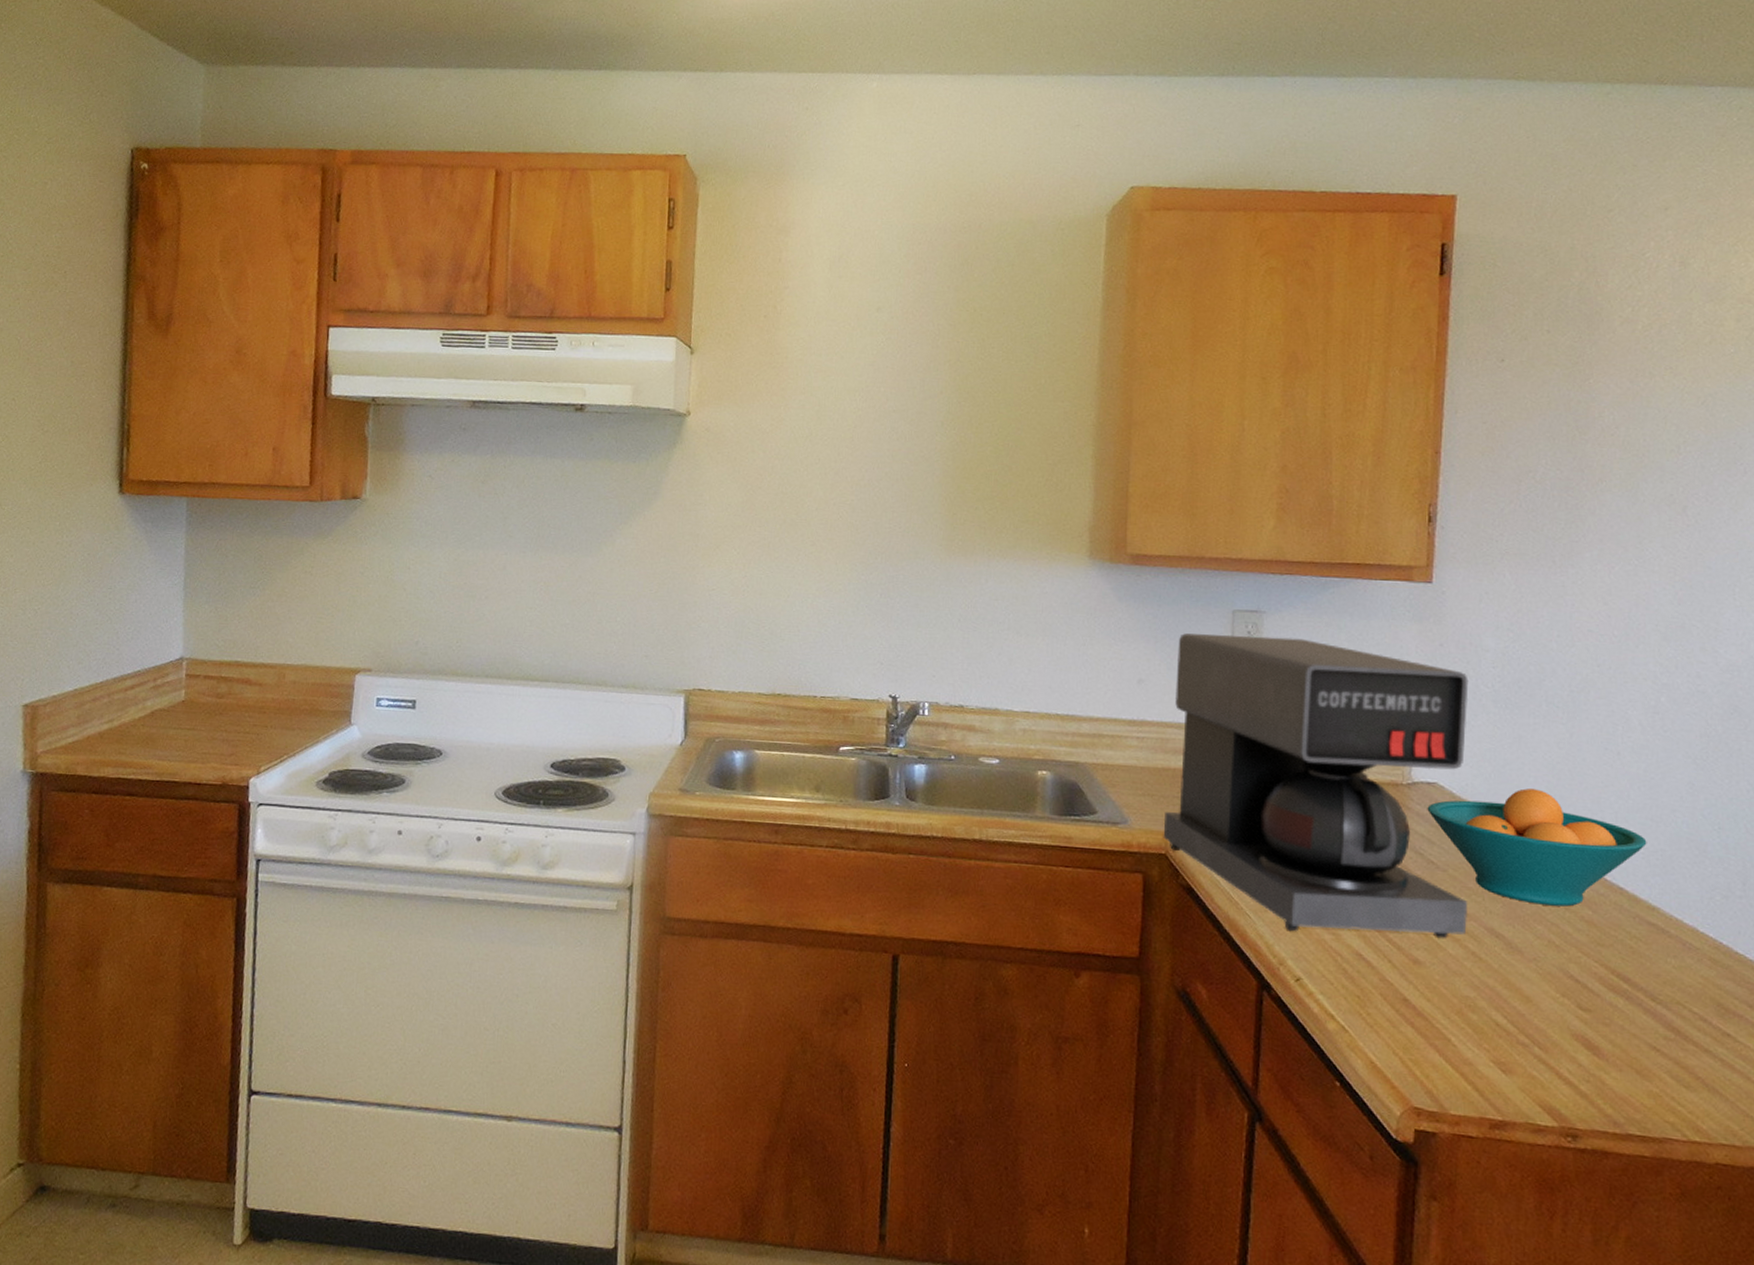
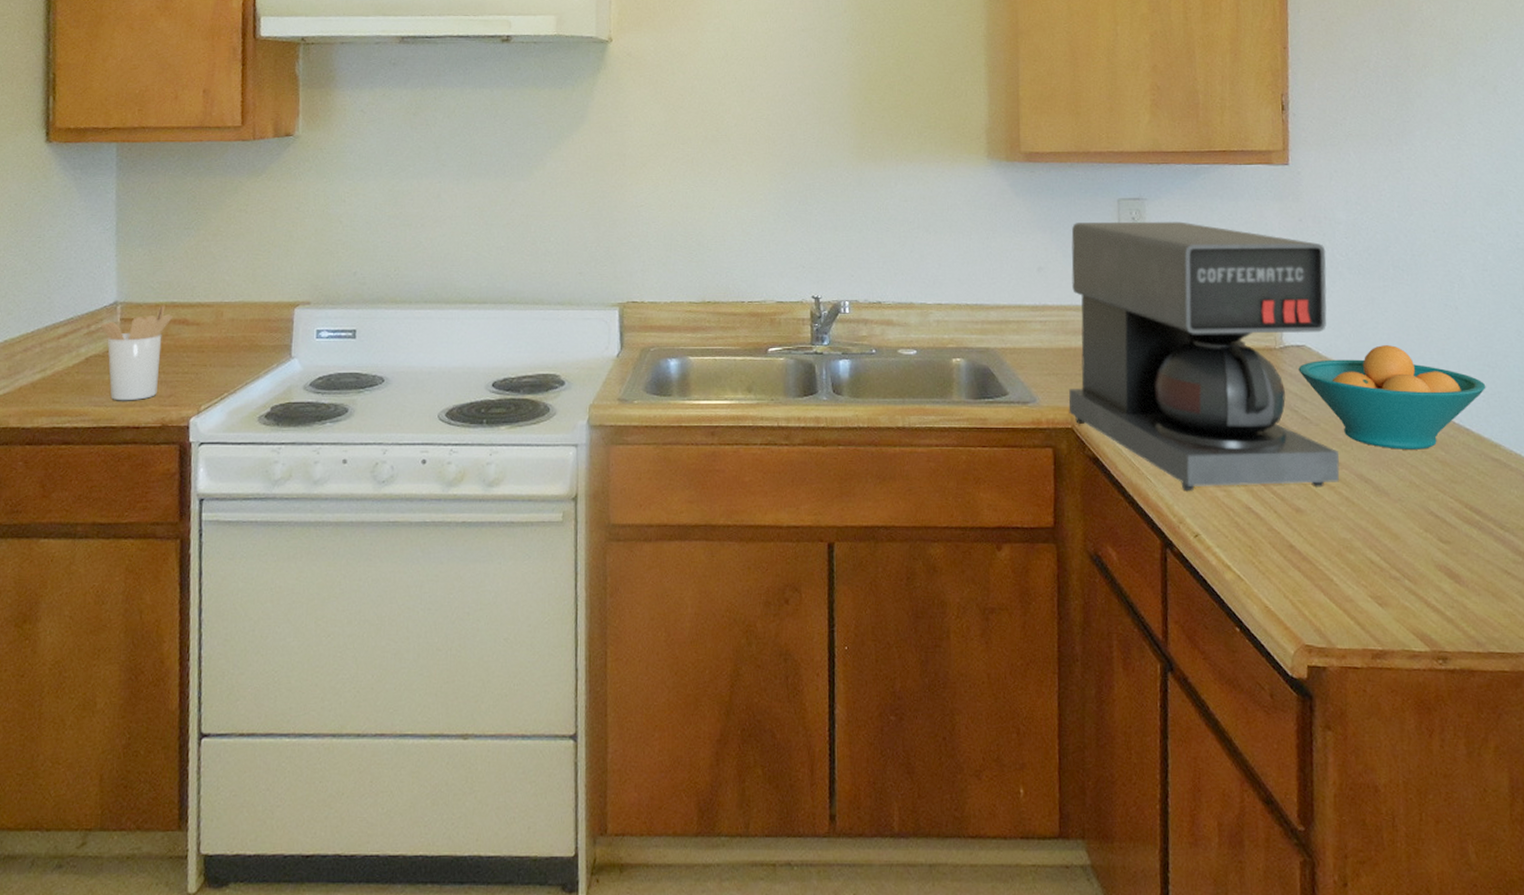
utensil holder: none [166,663,236,757] -> present [100,304,172,401]

